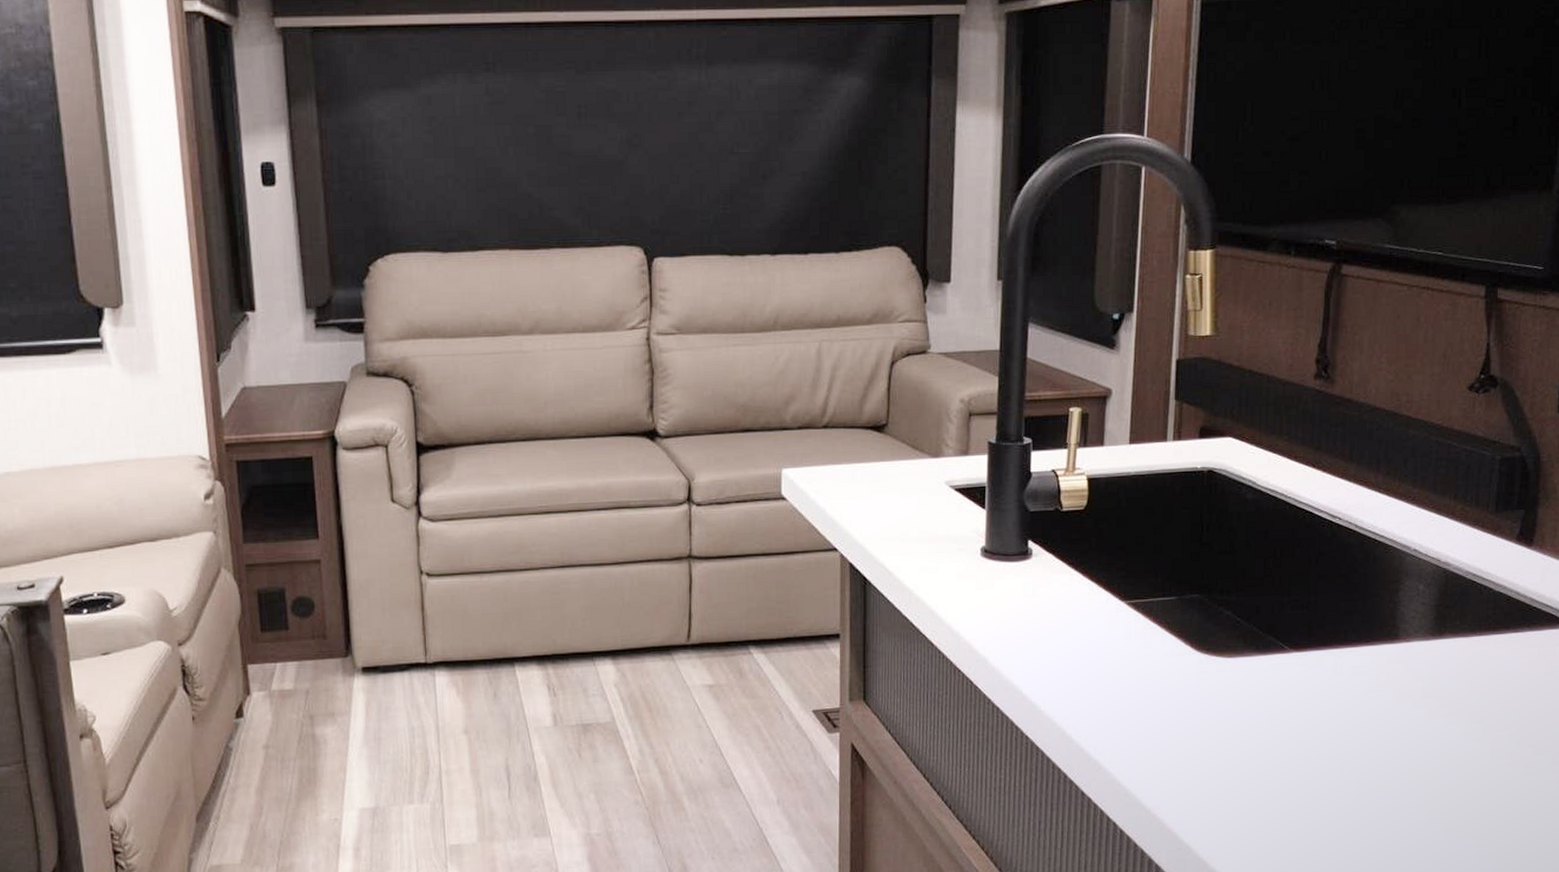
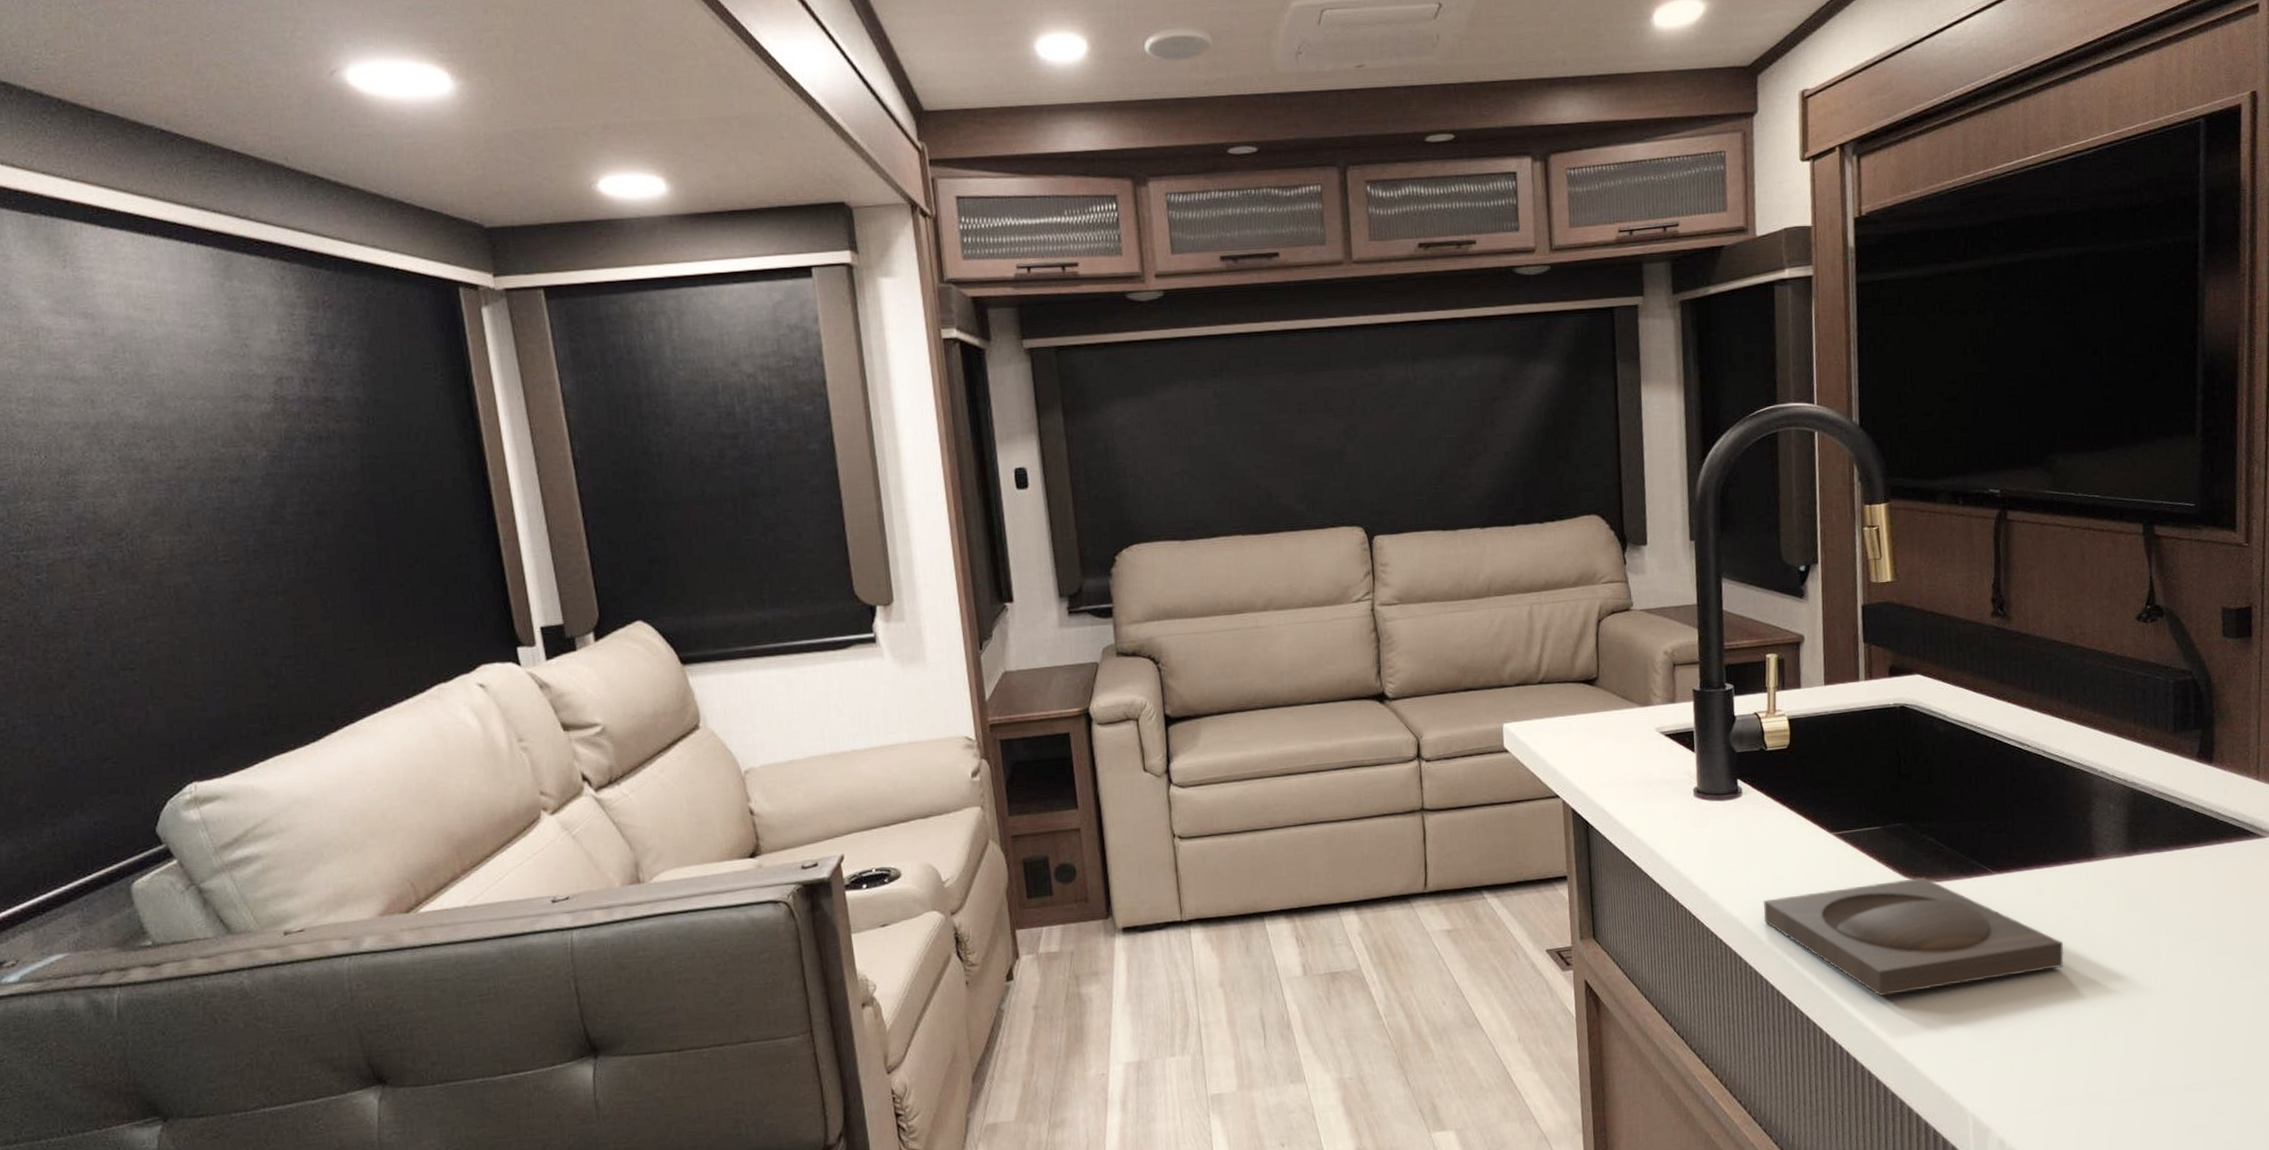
decorative tray: none [1045,651,1357,774] -> present [1762,876,2064,996]

